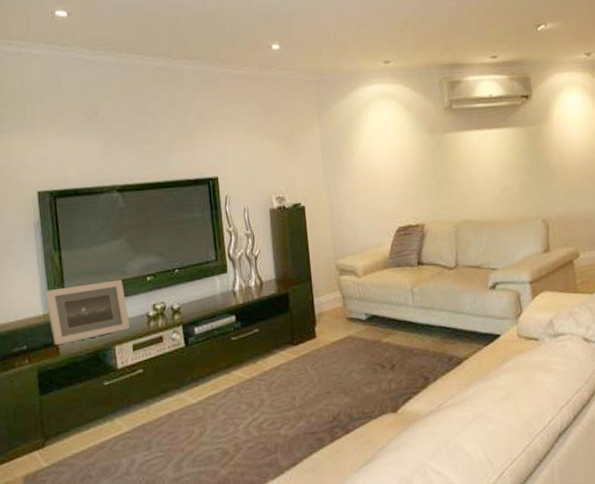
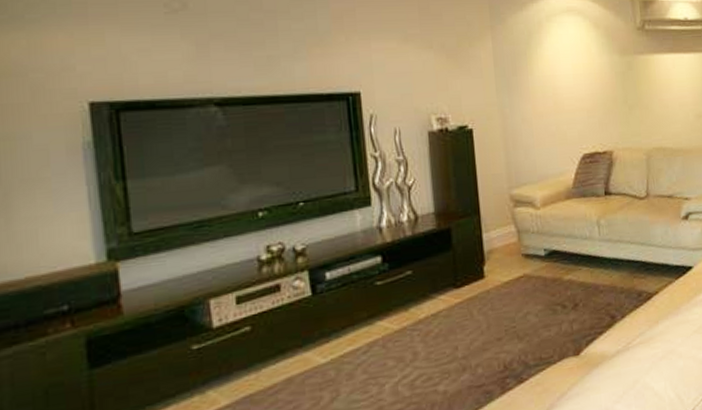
picture frame: present [45,279,131,346] -> none [99,215,234,304]

